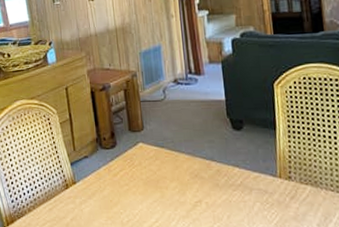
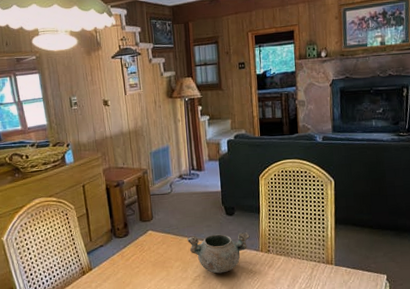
decorative bowl: none [185,151,264,201] -> present [187,231,250,274]

